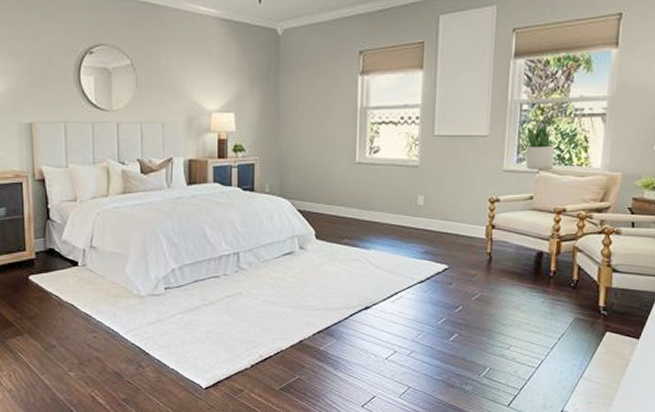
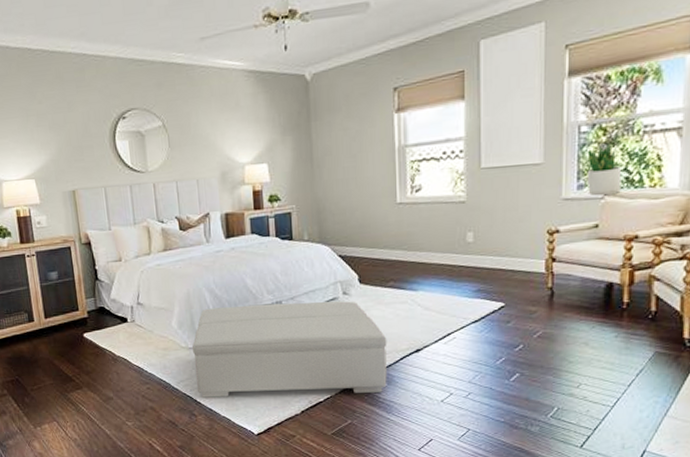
ottoman: none [144,254,339,348] -> present [191,301,387,398]

